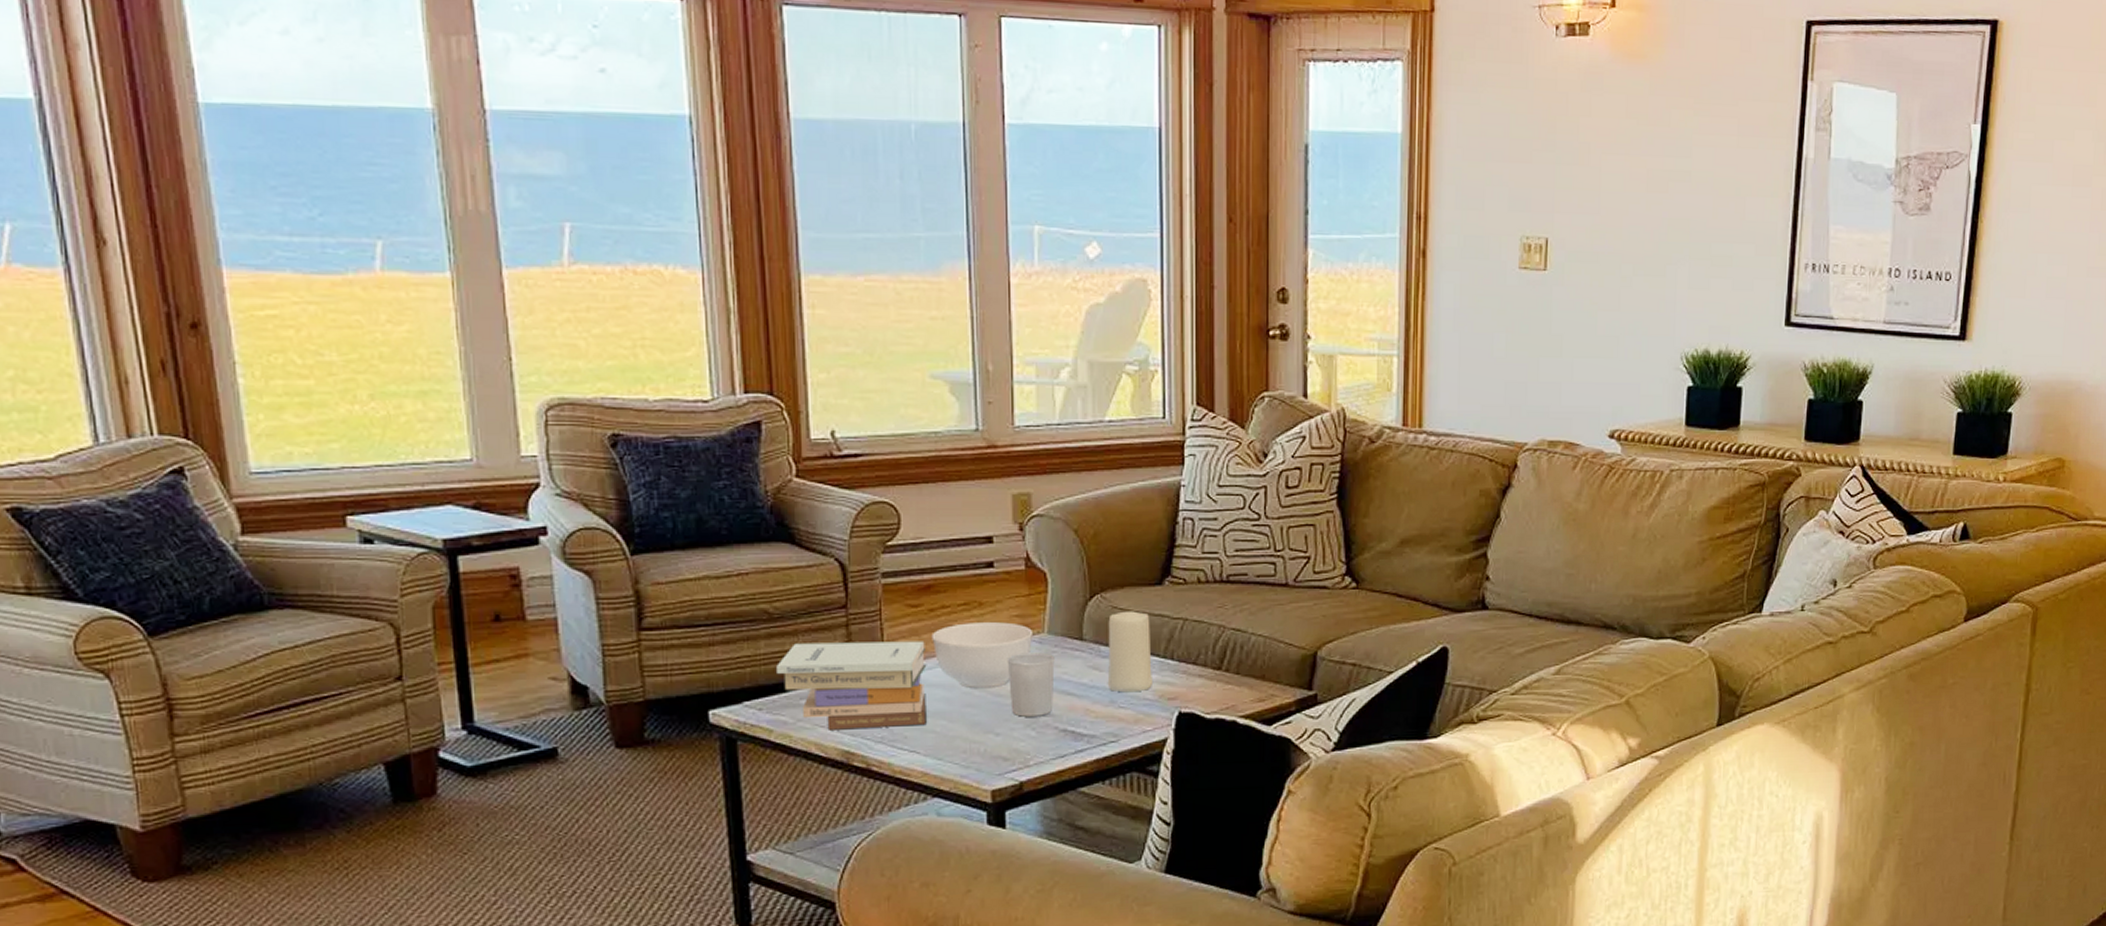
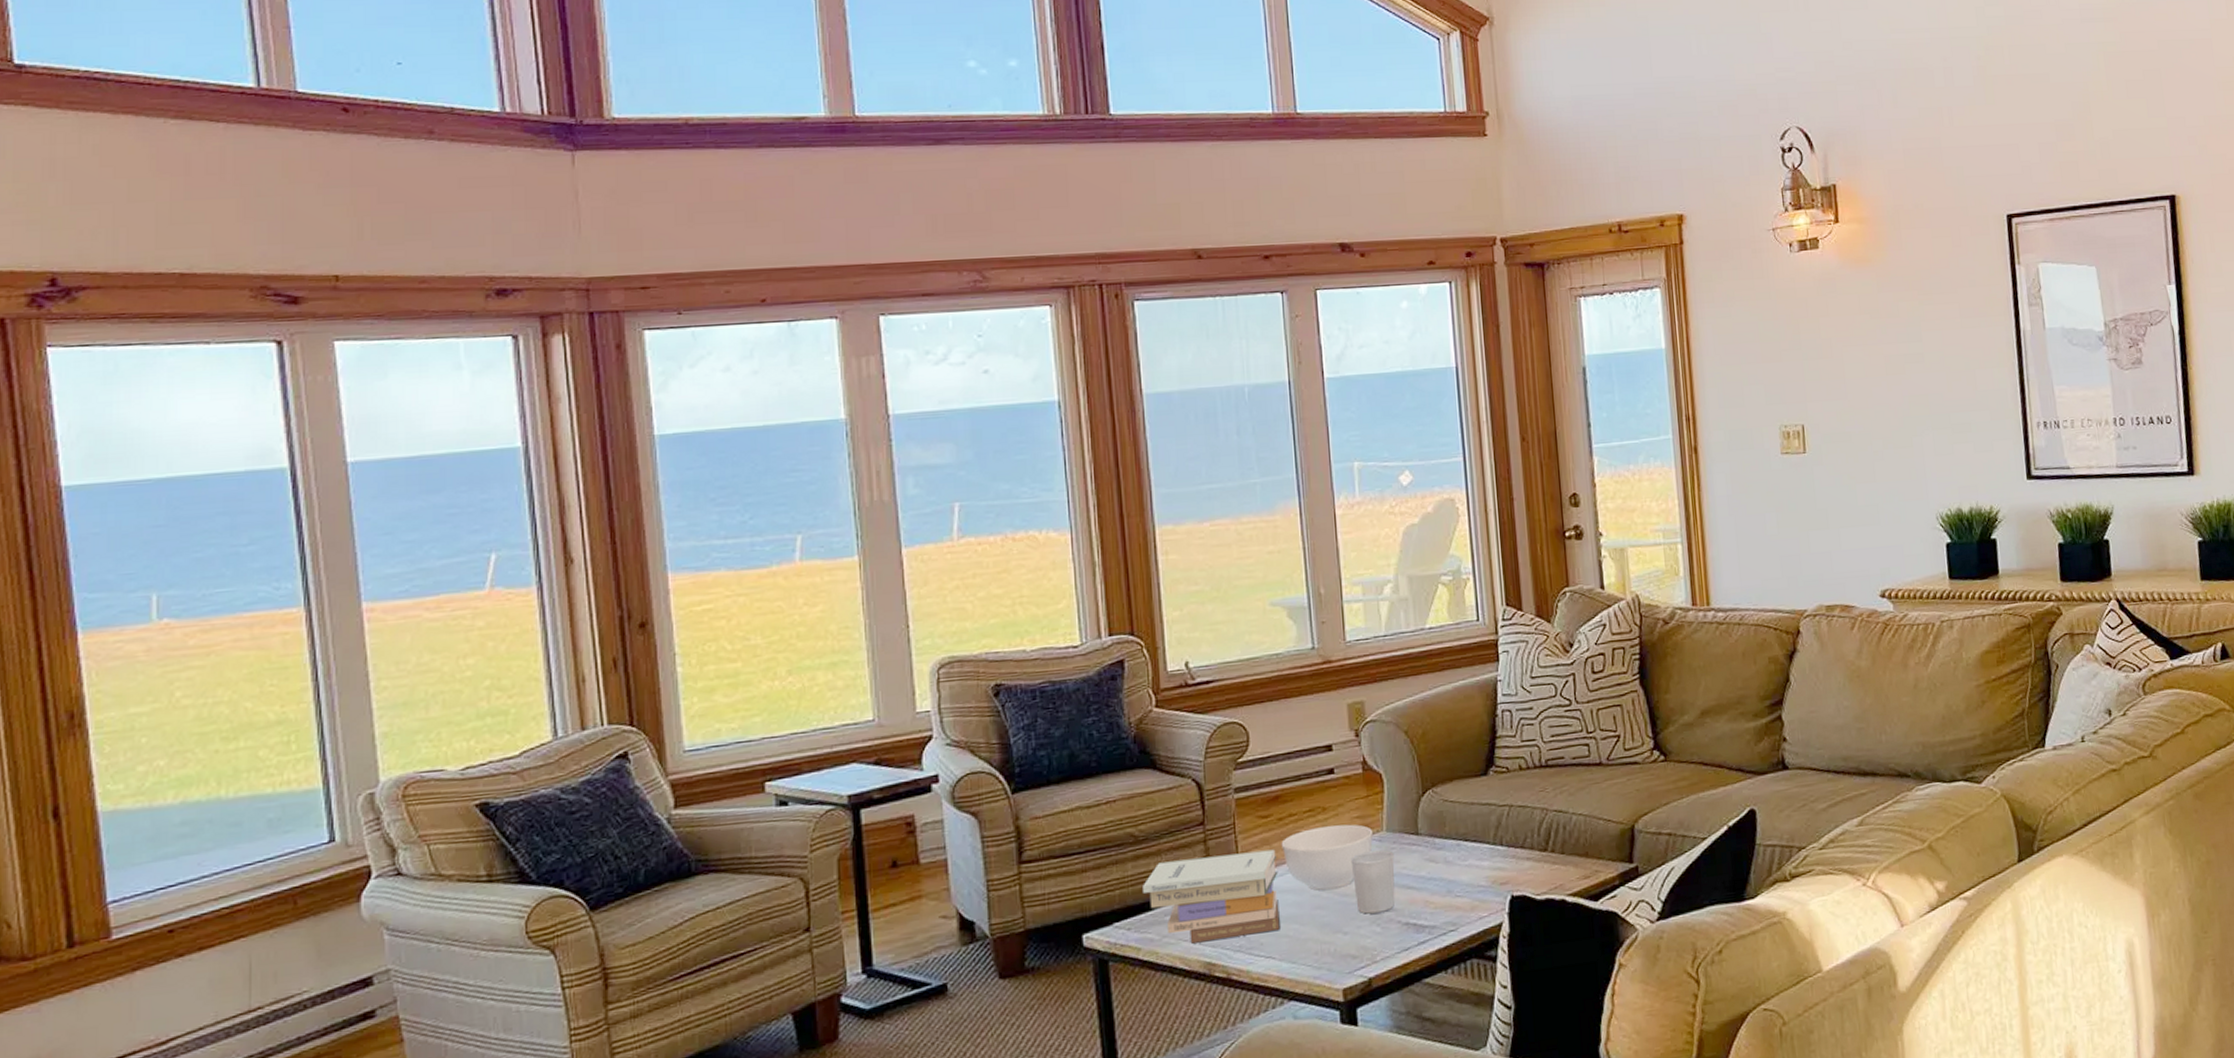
candle: present [1107,611,1152,693] -> none [1440,802,1485,882]

